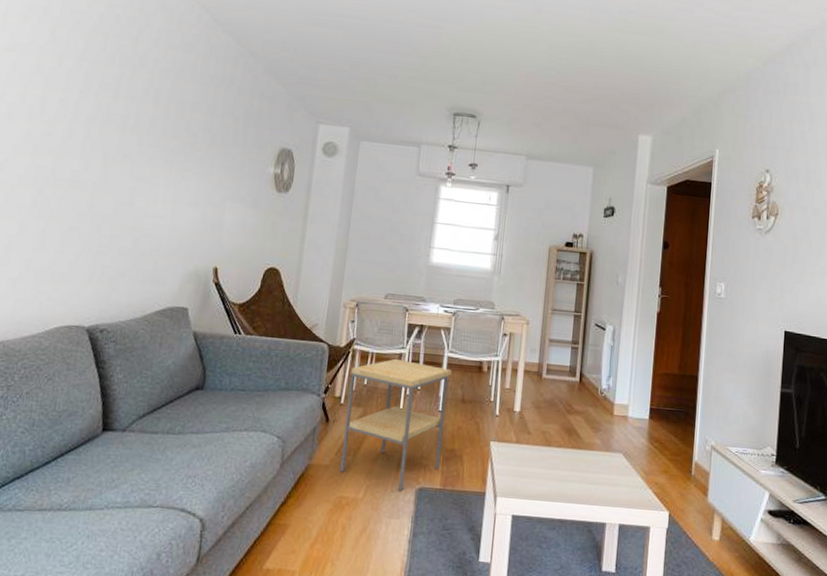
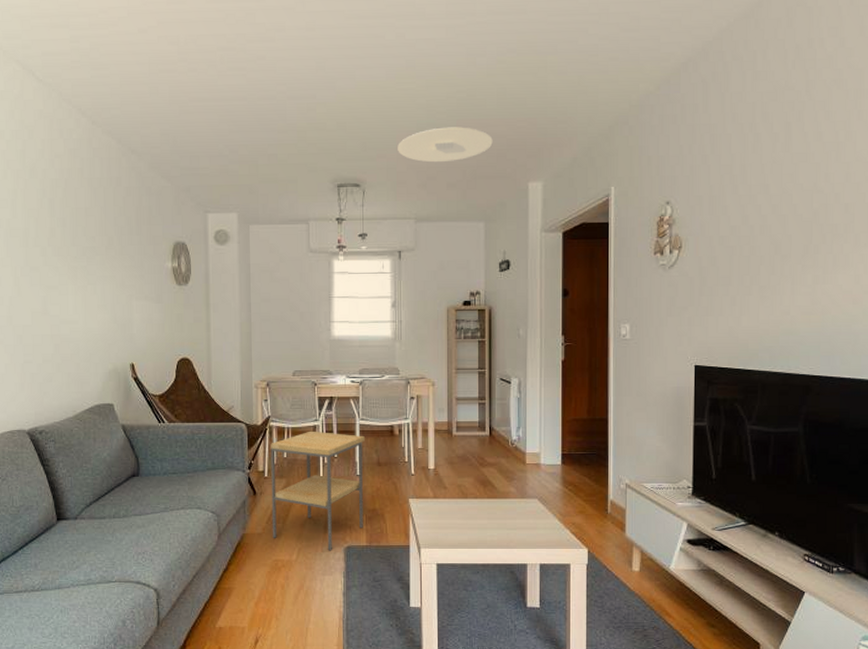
ceiling light: none [516,72,609,106] -> present [398,127,493,163]

